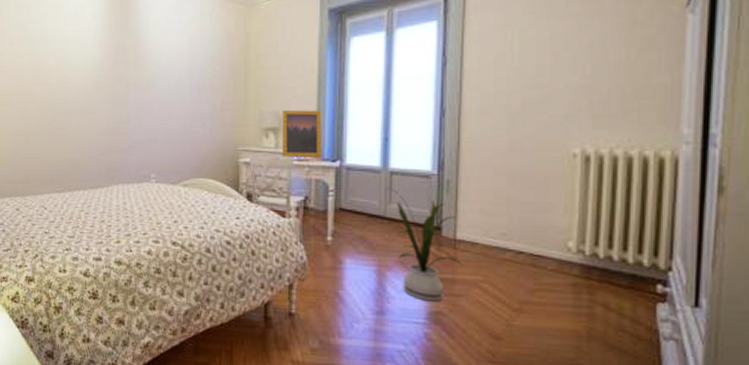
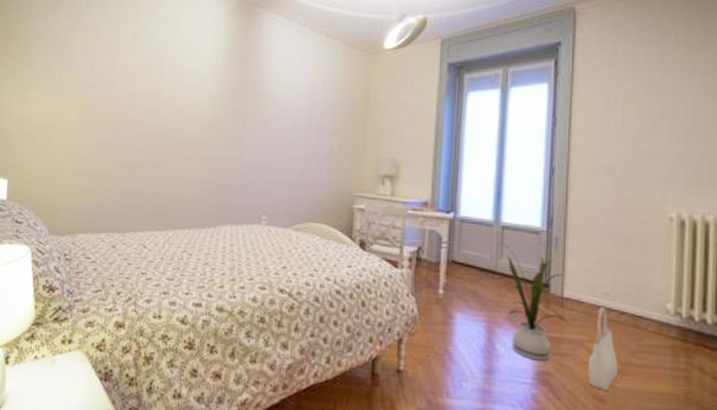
picture frame: present [282,109,322,158] -> none [398,157,438,209]
tote bag: none [482,248,514,329] -> present [587,307,618,391]

